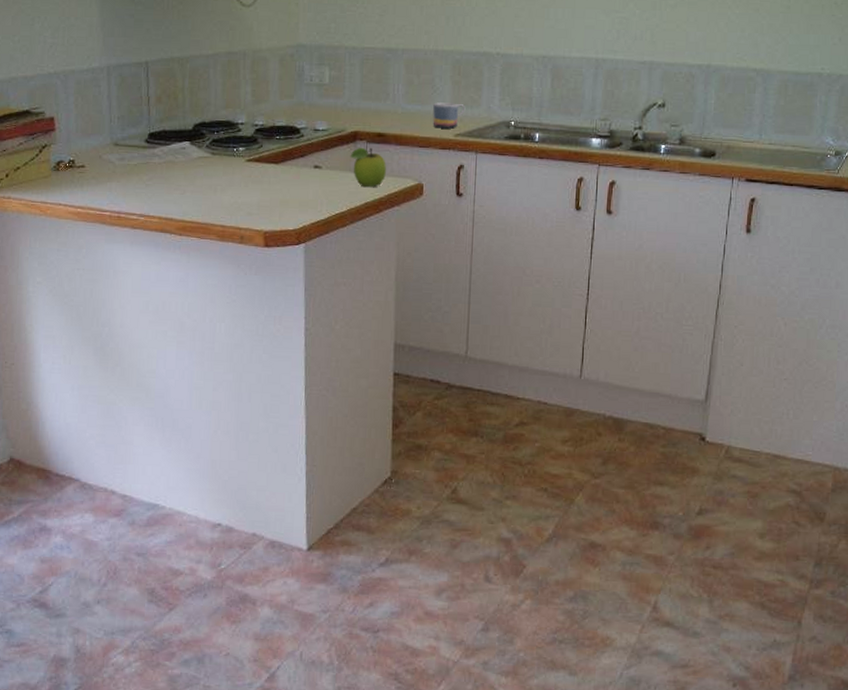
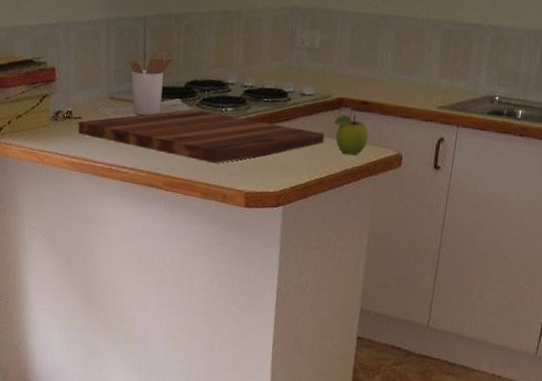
cutting board: none [82,151,342,205] -> present [78,109,325,164]
utensil holder: none [132,95,178,160] -> present [129,51,172,115]
mug: present [432,102,466,129] -> none [417,73,452,101]

